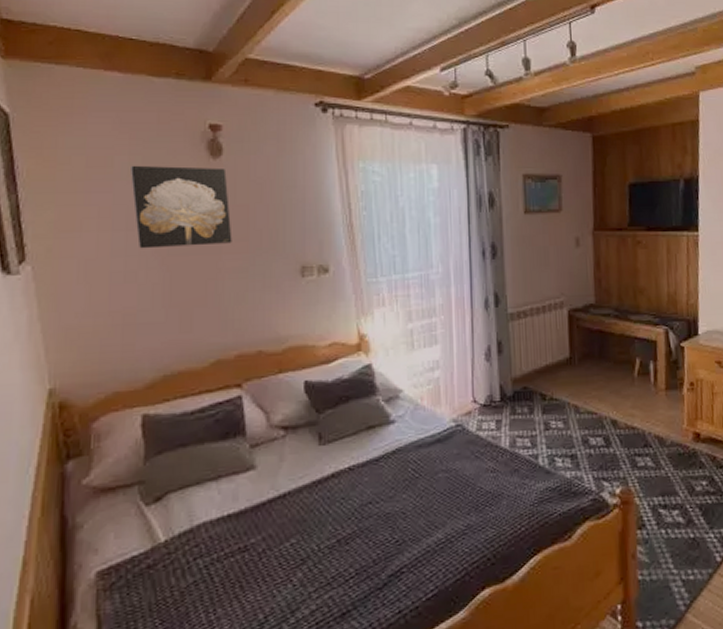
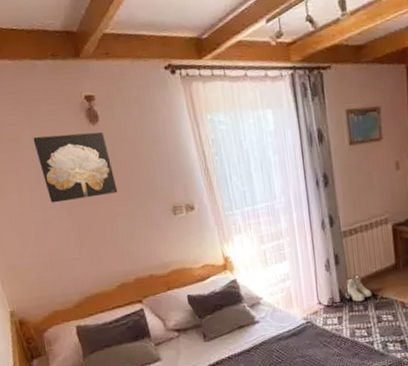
boots: none [507,368,540,402] -> present [345,274,372,302]

